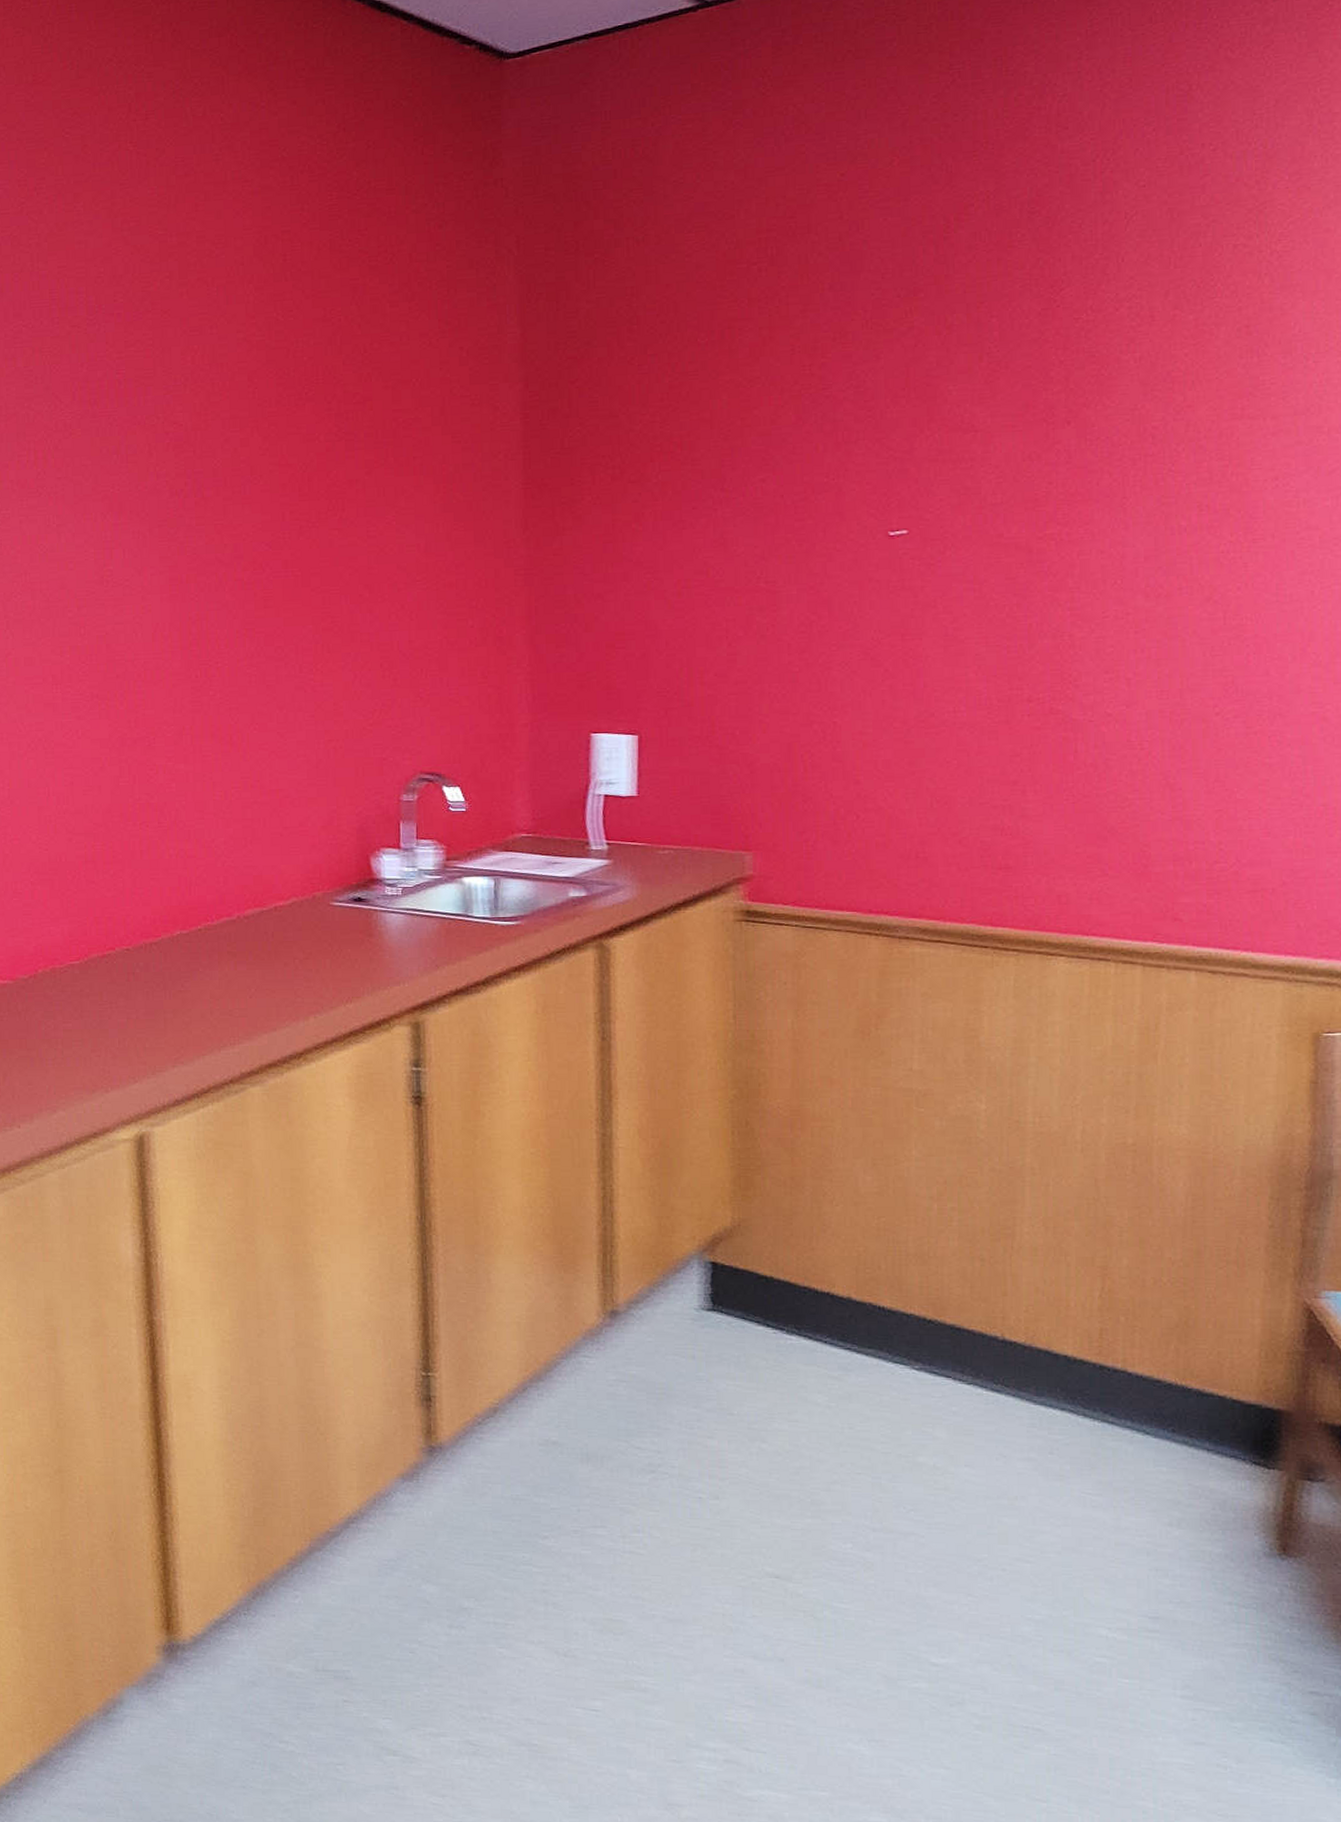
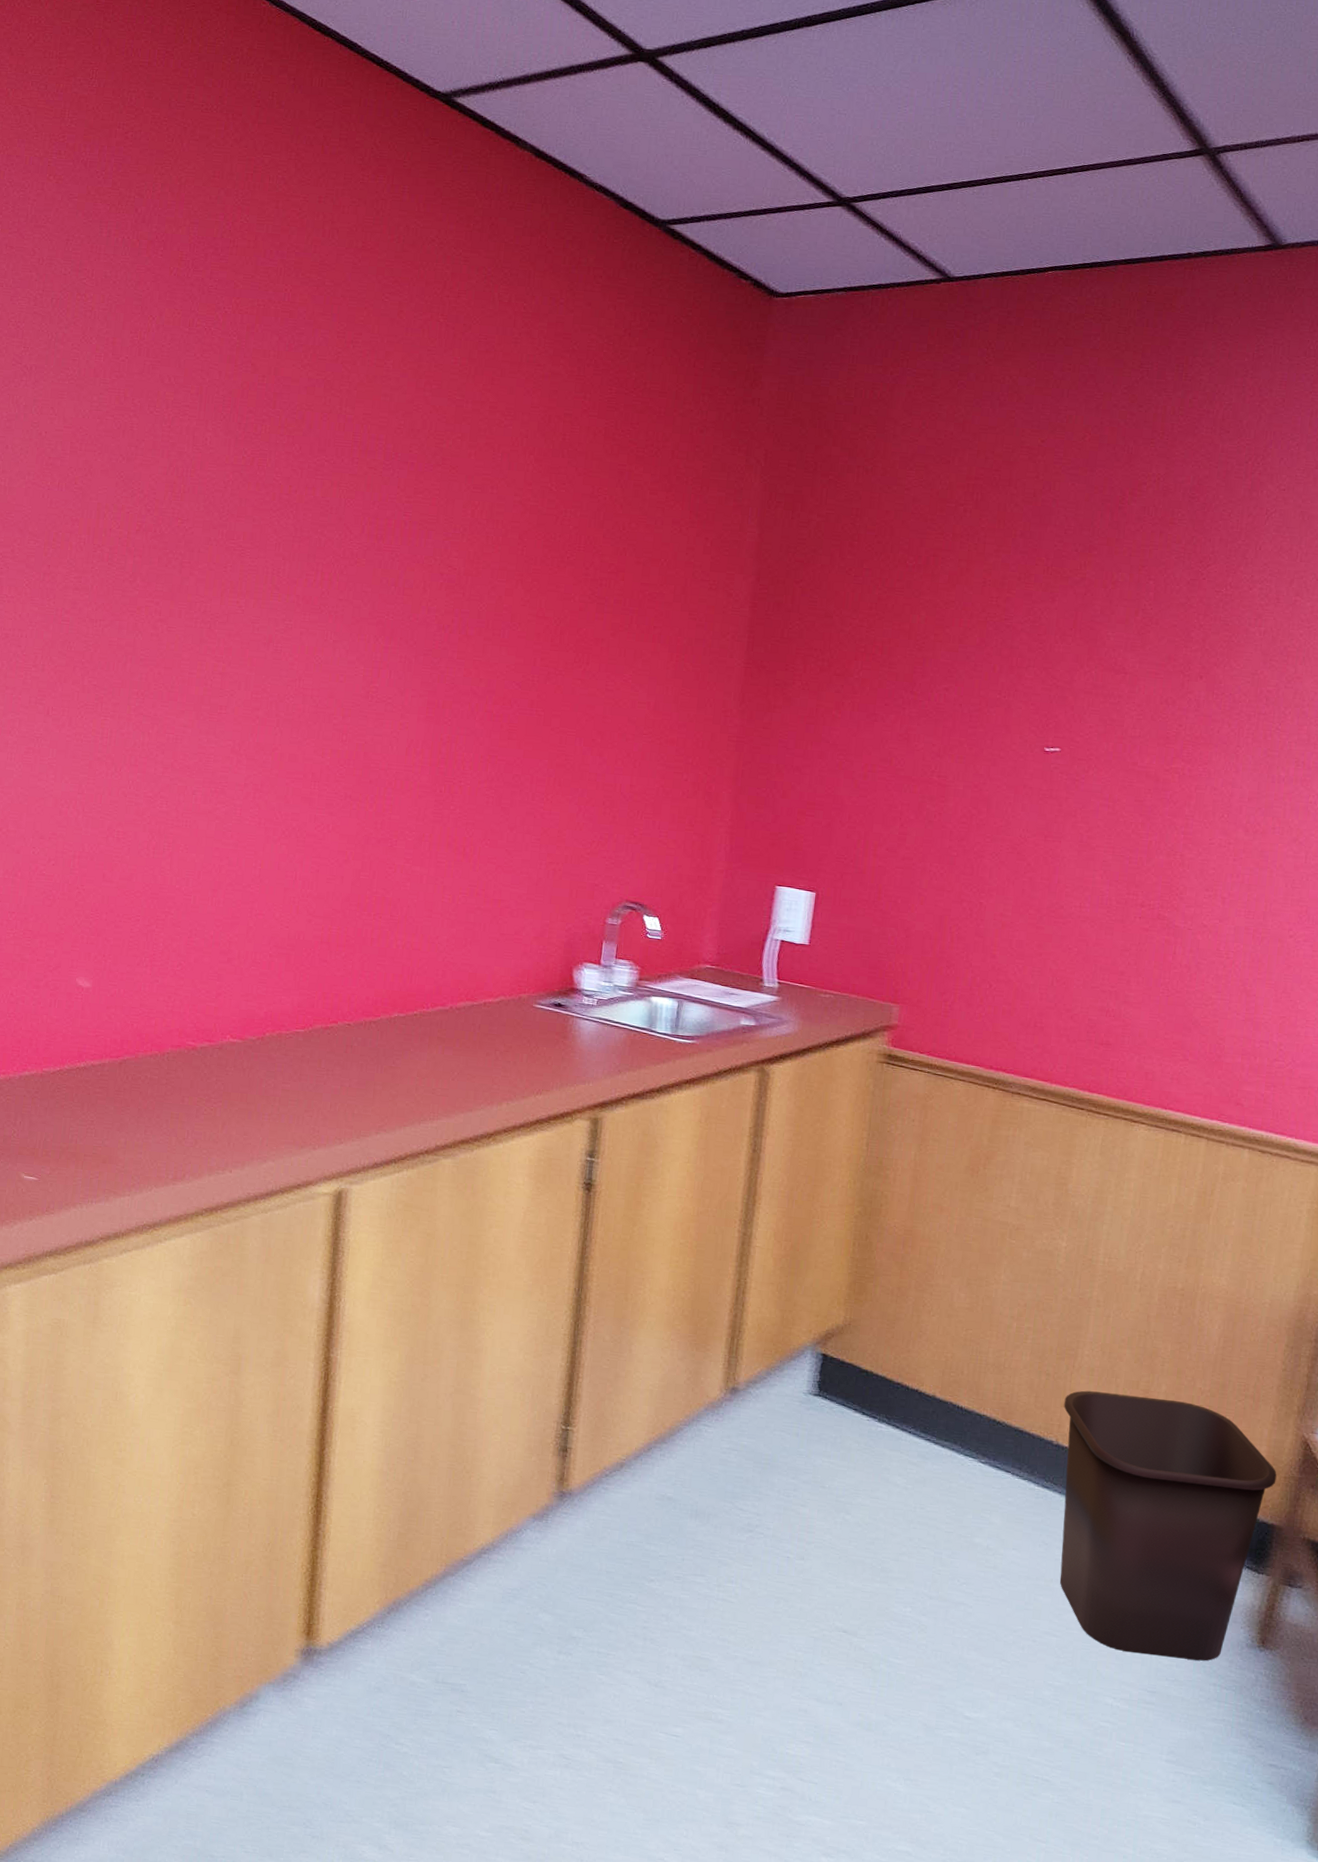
waste bin: none [1006,1274,1277,1577] -> present [1060,1390,1277,1661]

